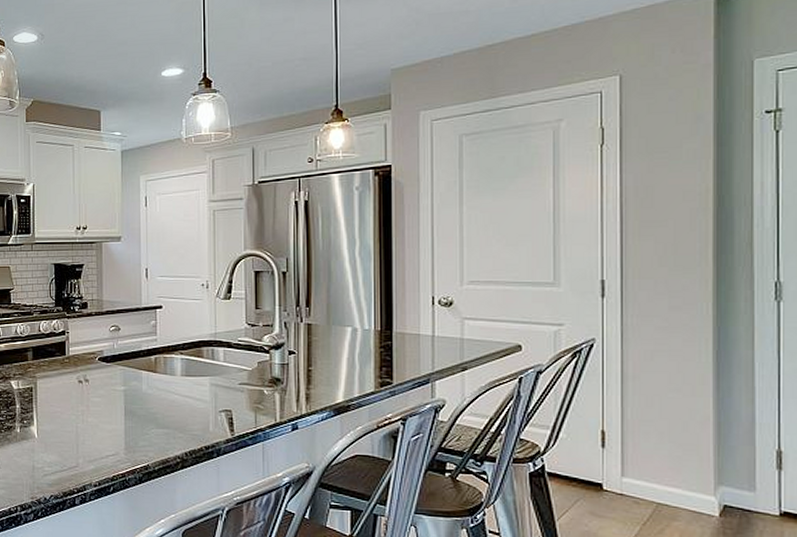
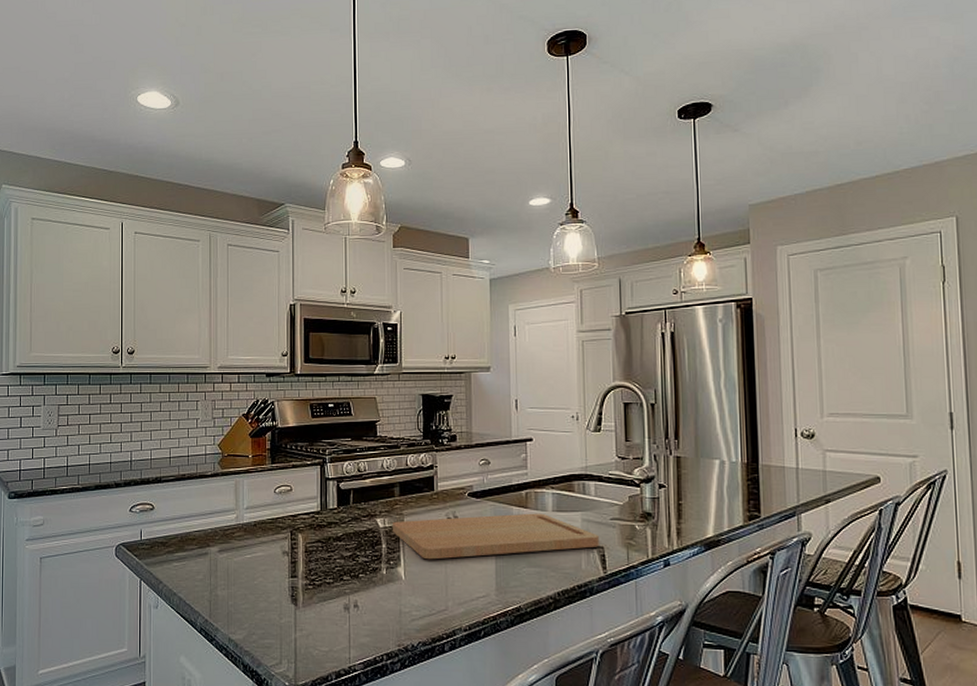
cutting board: none [25,377,227,420] -> present [392,513,599,560]

